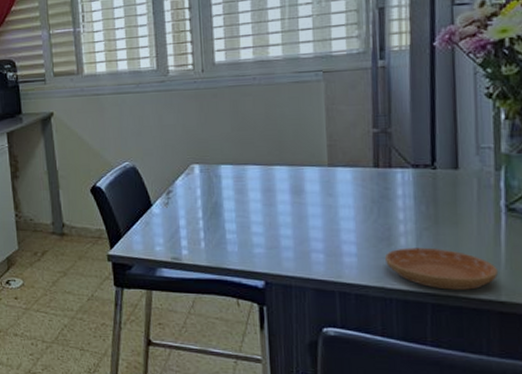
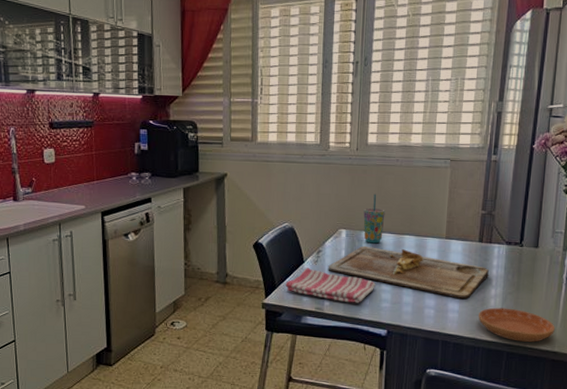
dish towel: none [132,211,244,250] -> present [285,267,376,303]
cutting board: none [181,181,394,238] -> present [328,245,489,299]
cup: none [218,120,246,179] -> present [363,194,385,244]

